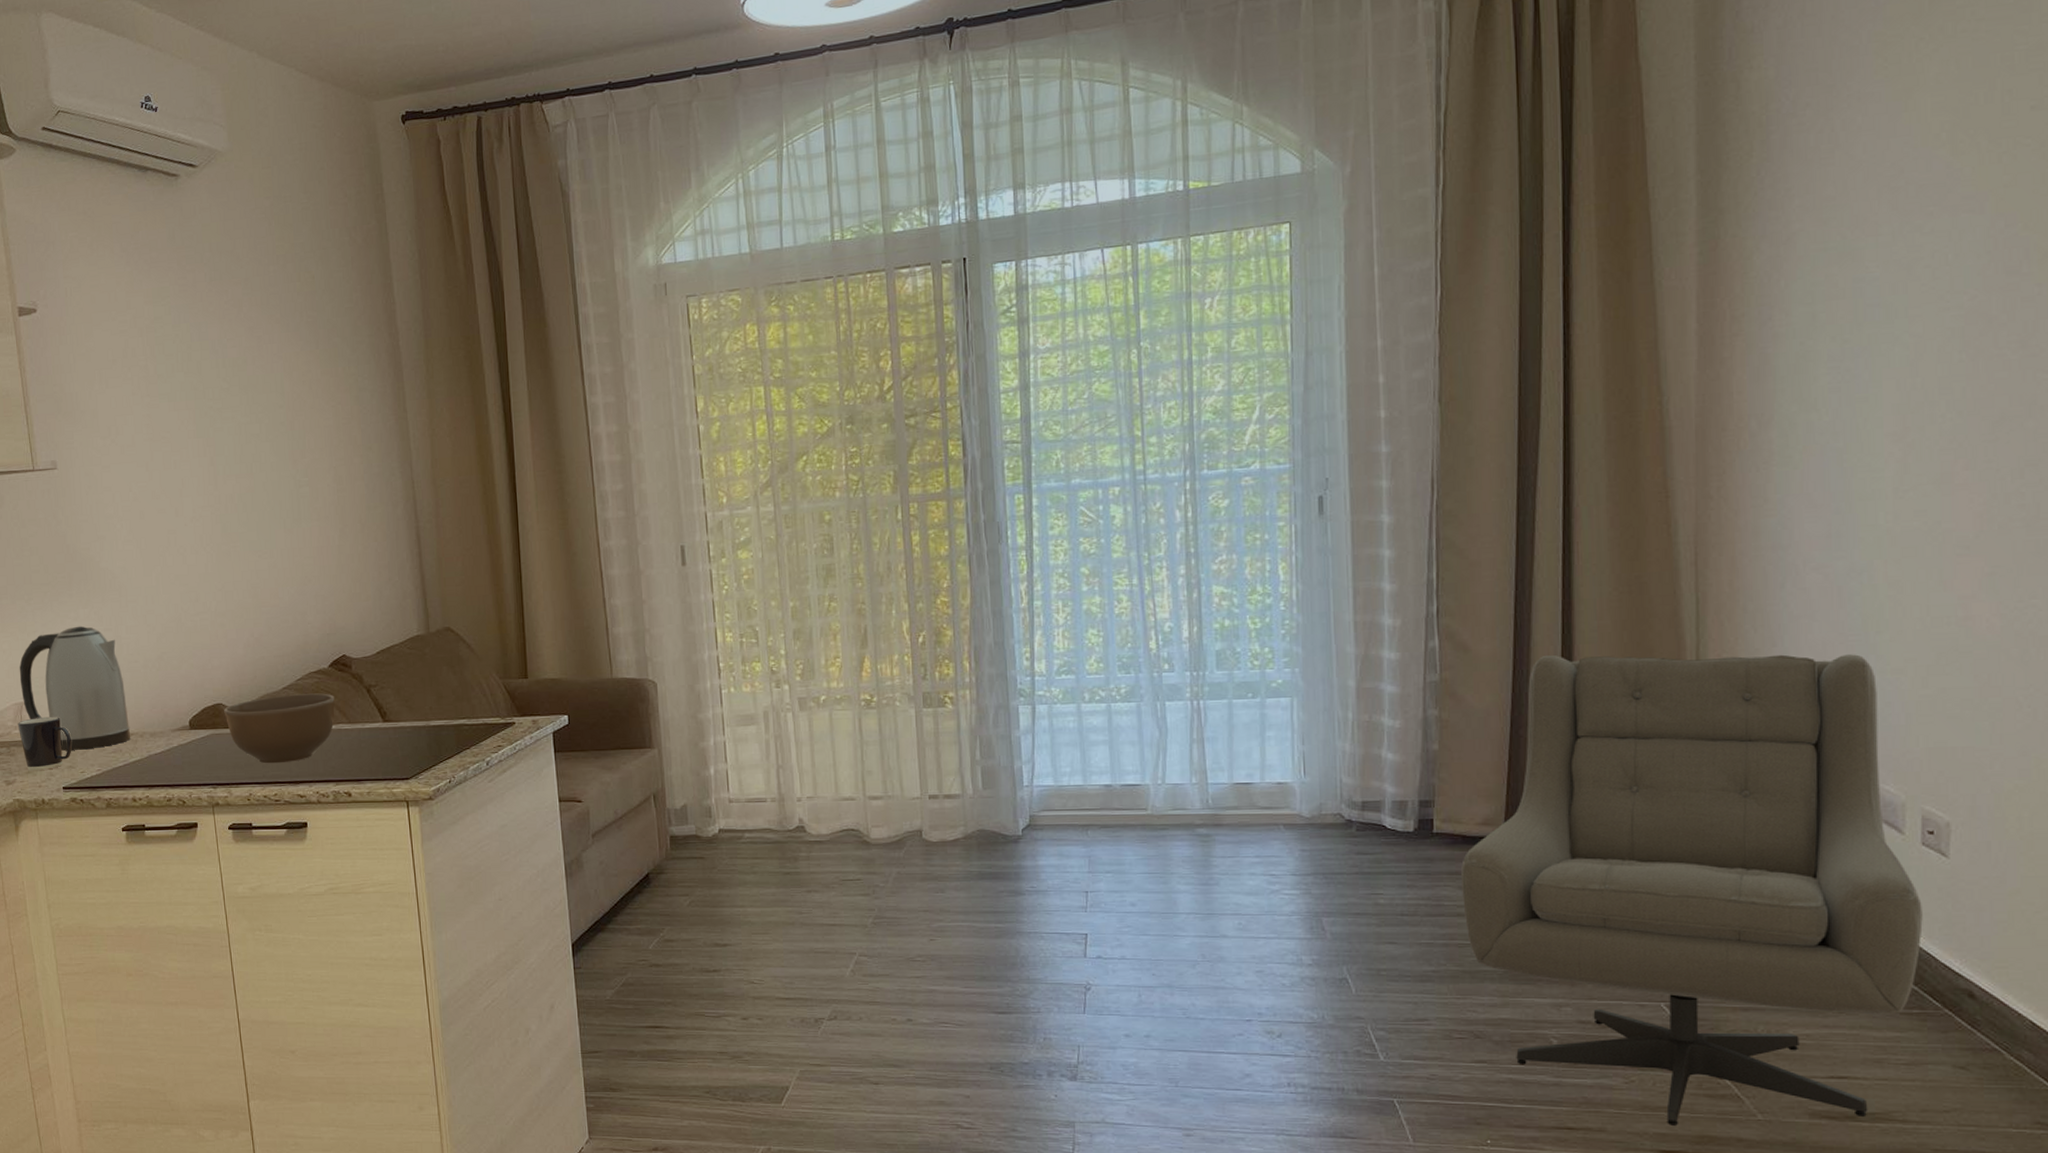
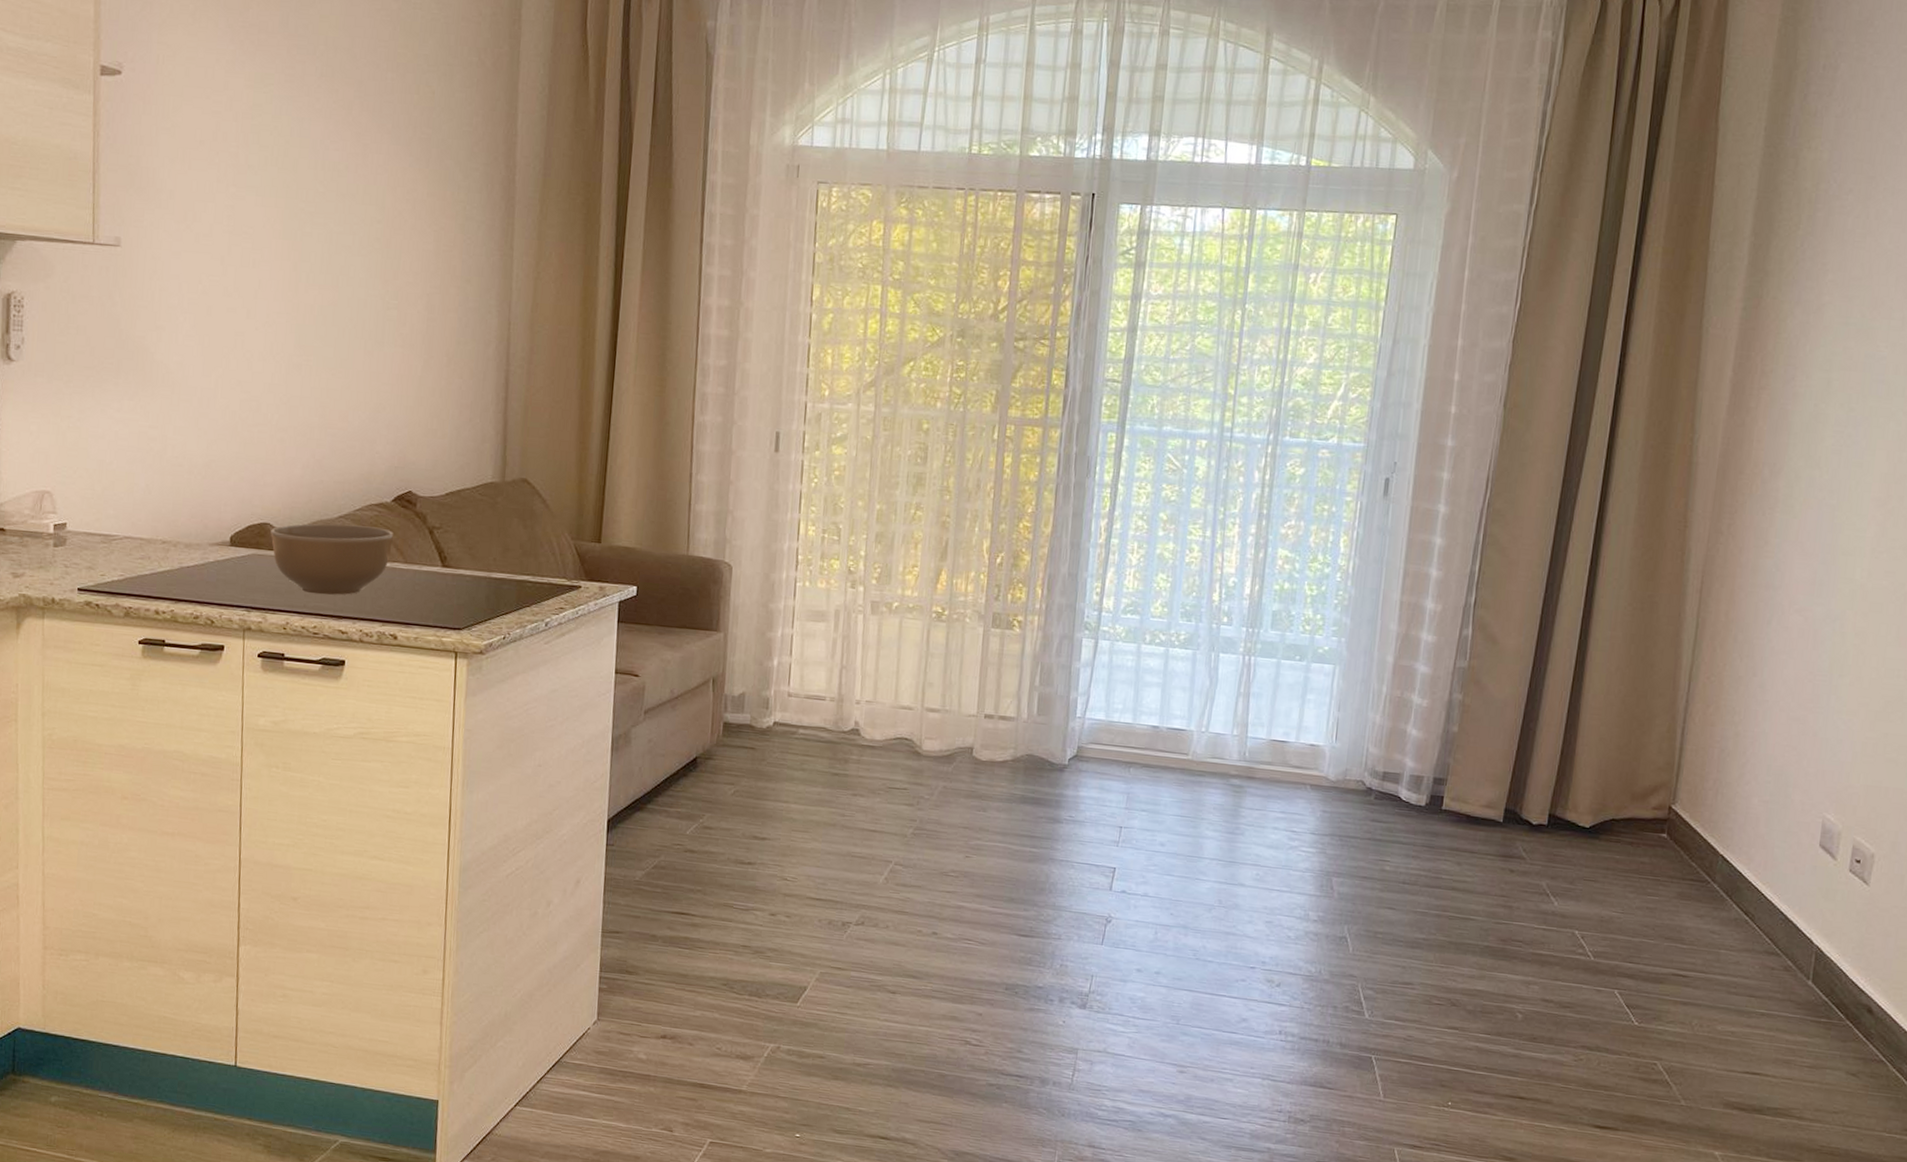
mug: present [17,716,73,770] -> none [35,509,96,567]
kettle: present [19,626,131,751] -> none [45,418,164,552]
armchair: present [1461,654,1923,1126] -> none [1458,656,1842,1111]

